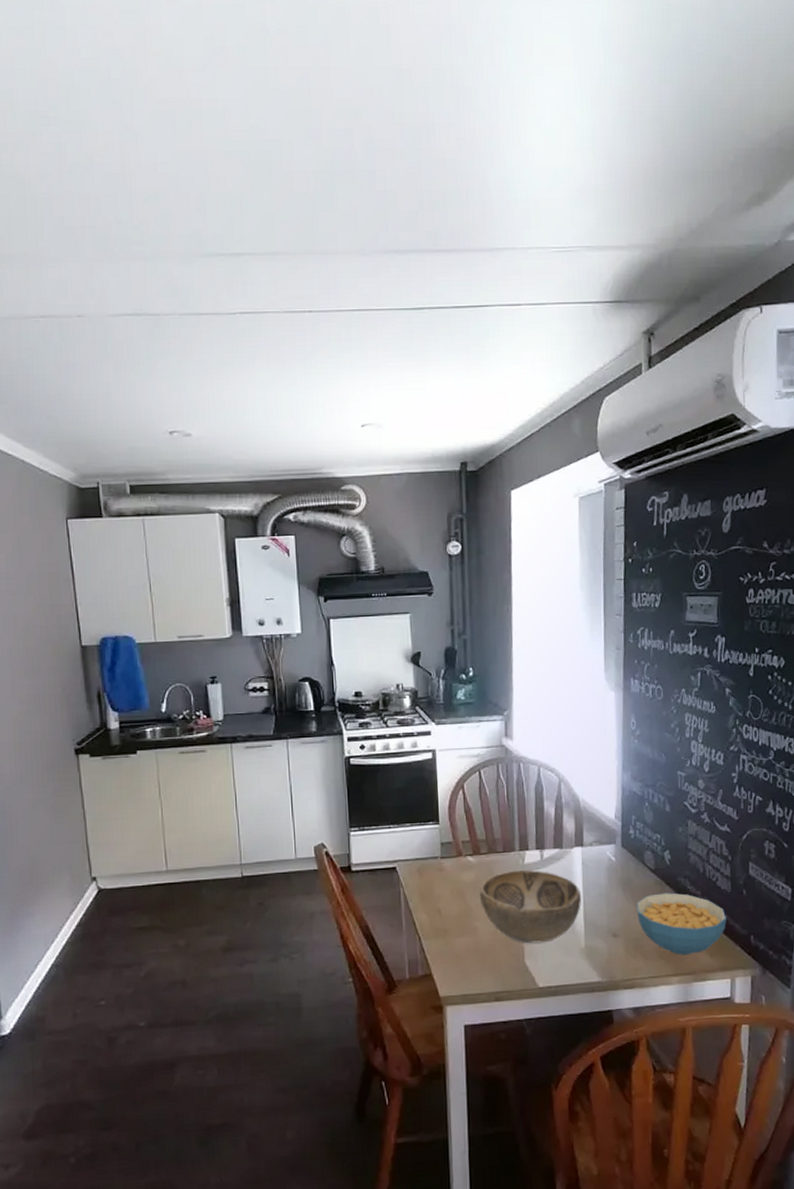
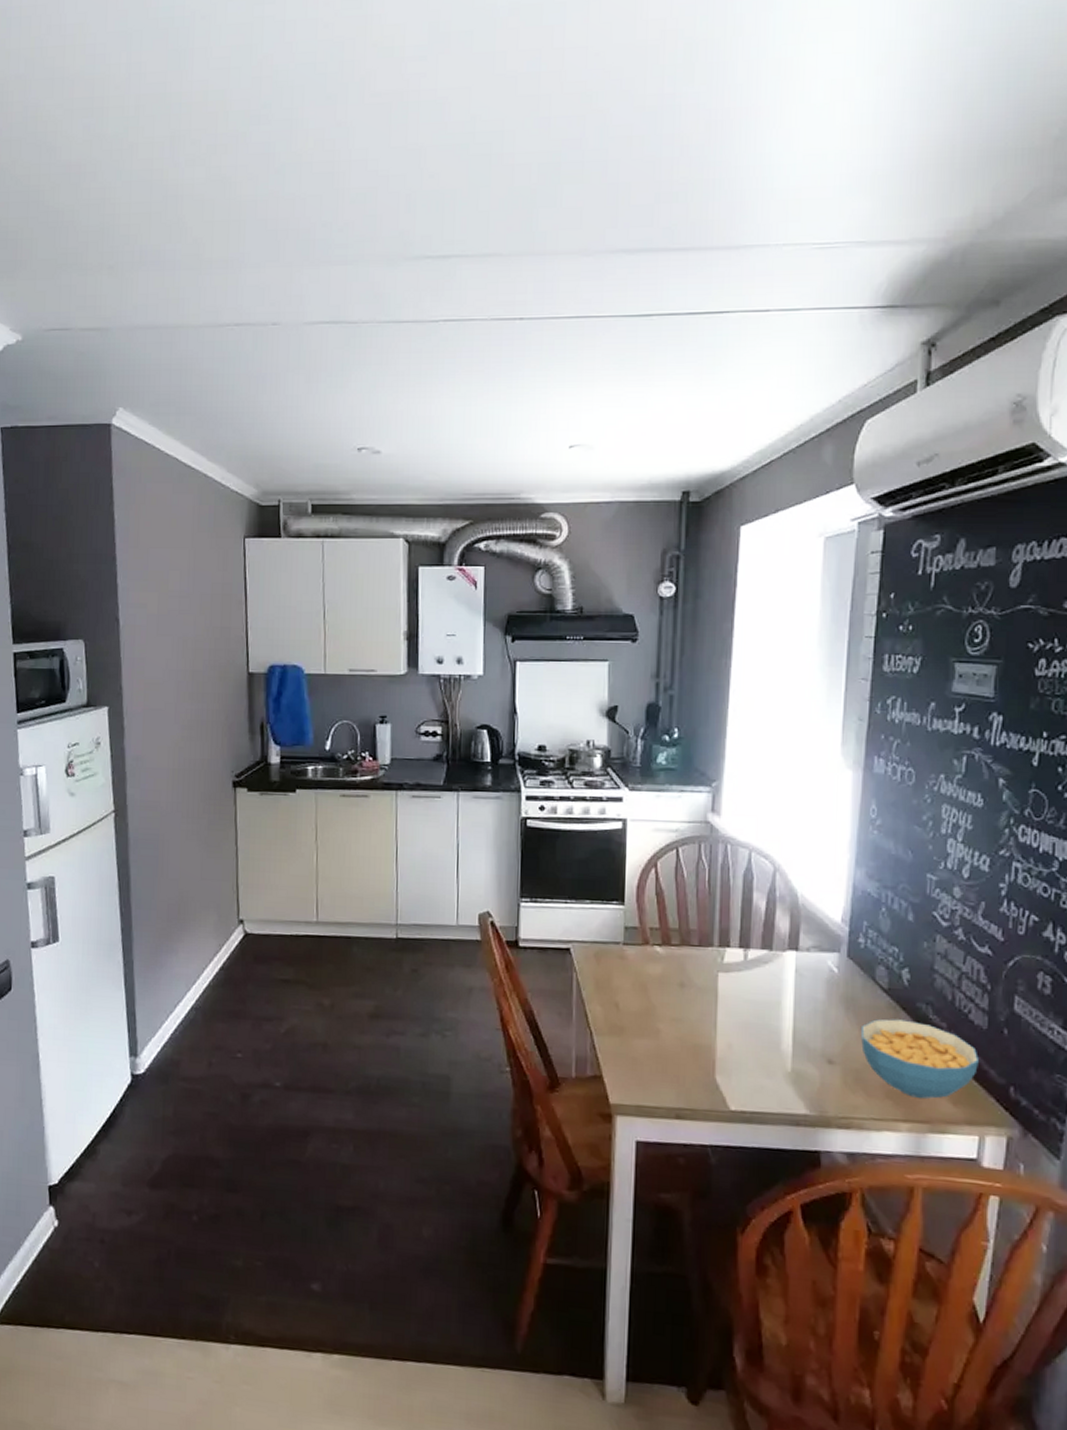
decorative bowl: present [479,869,582,944] -> none [665,968,792,1059]

